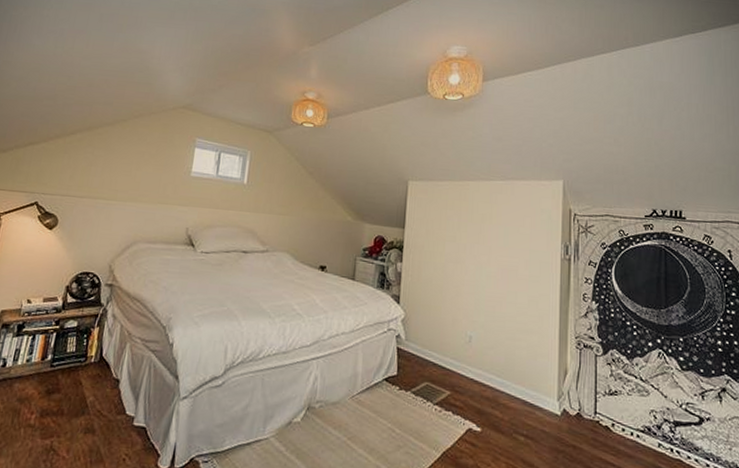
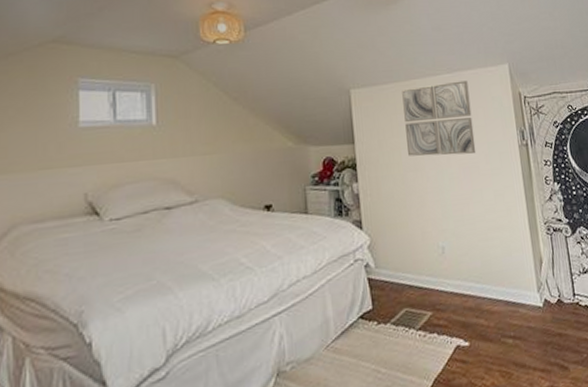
wall art: none [452,188,519,259] -> present [402,80,476,156]

